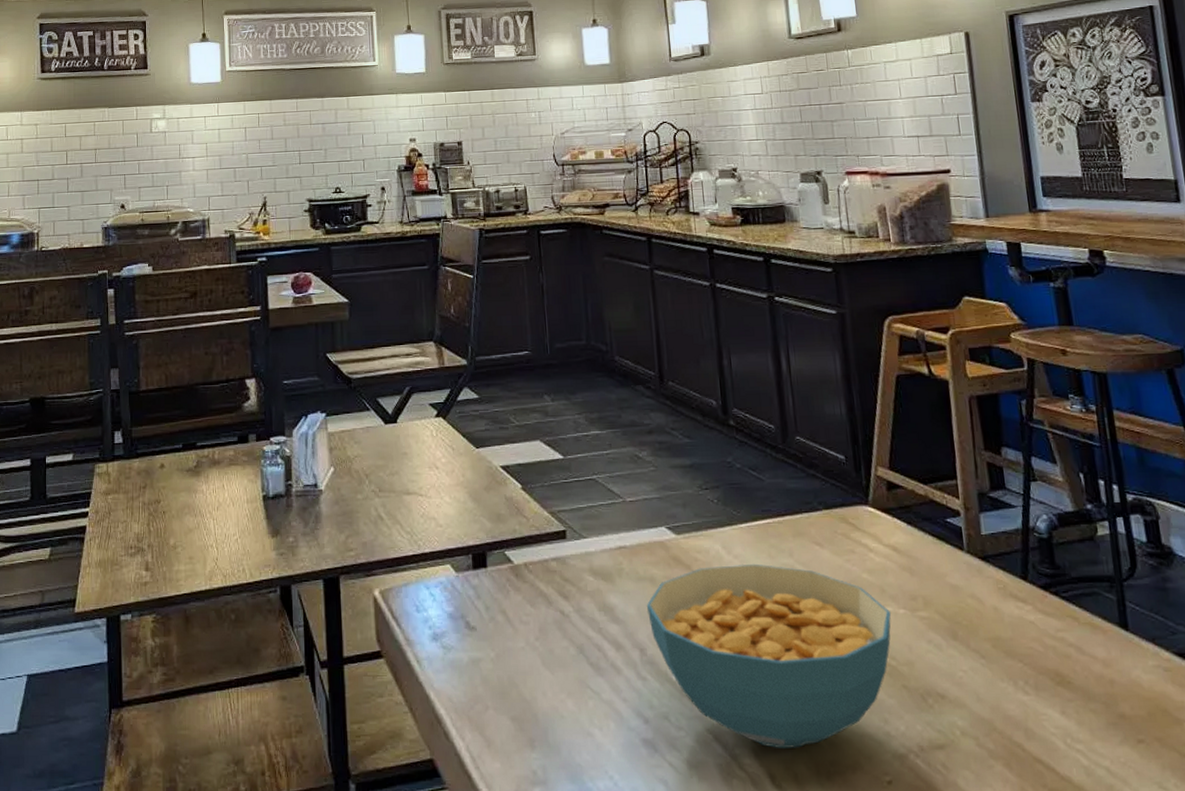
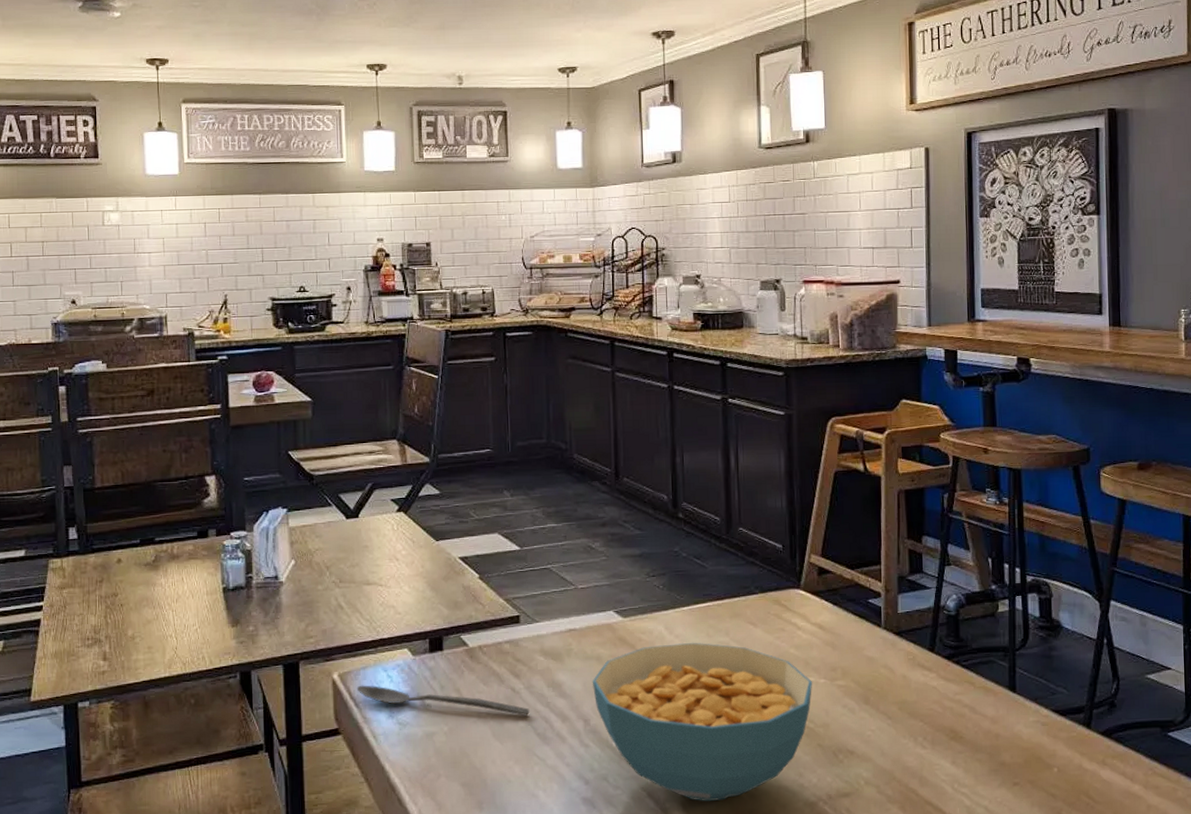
spoon: none [398,603,581,642] -> present [356,685,530,716]

